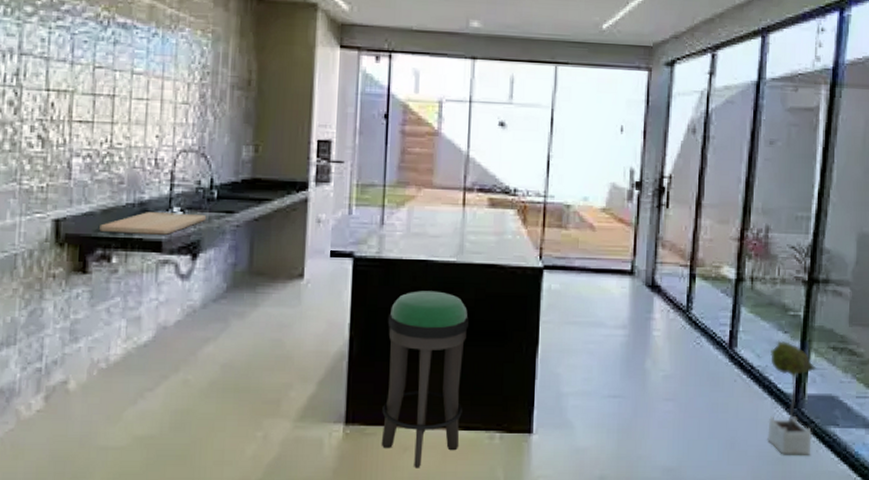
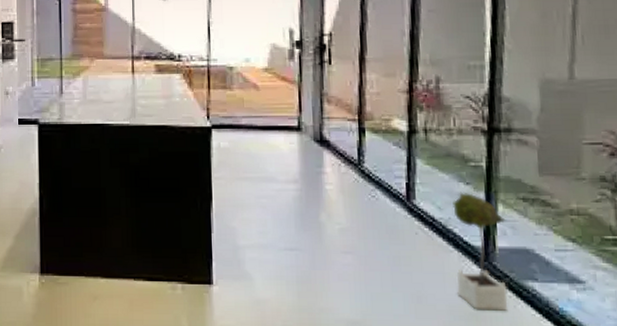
bar stool: present [381,291,470,469] -> none [71,152,146,316]

